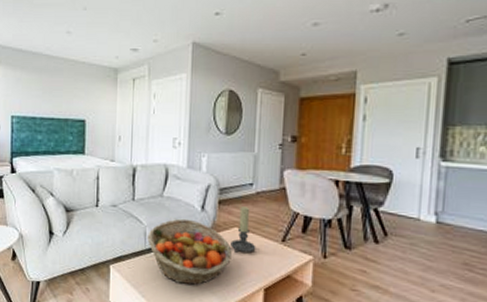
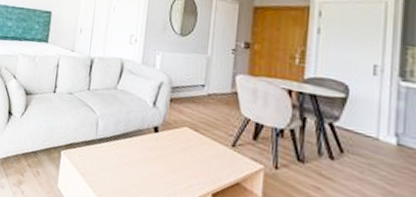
fruit basket: present [147,218,232,286] -> none [99,112,181,182]
candle holder: present [230,206,256,253] -> none [180,106,206,154]

